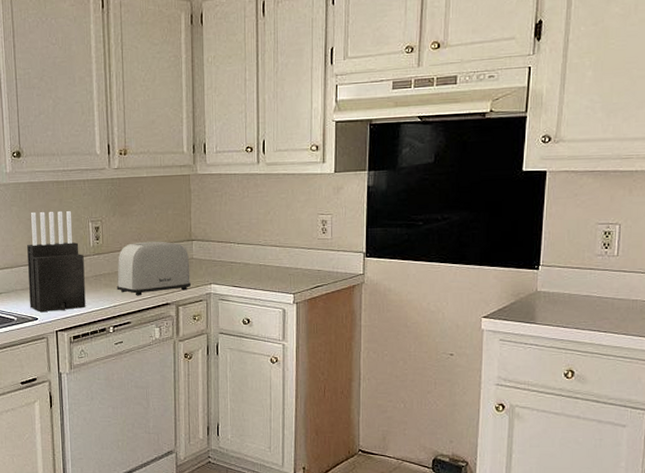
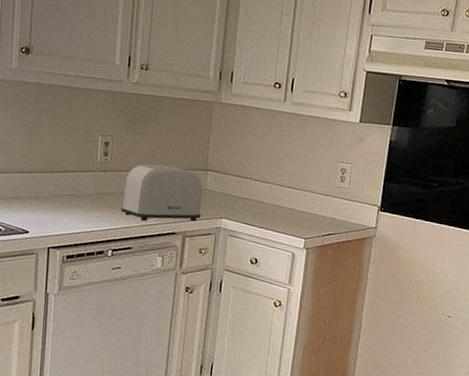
knife block: present [27,211,86,313] -> none [21,116,89,227]

